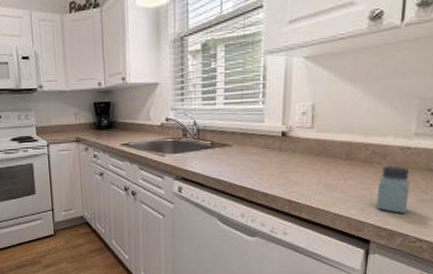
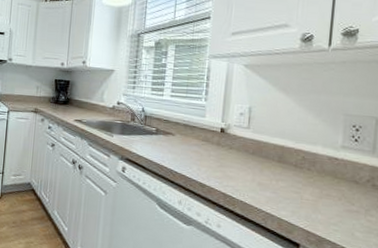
saltshaker: present [376,166,411,213] -> none [306,173,338,221]

